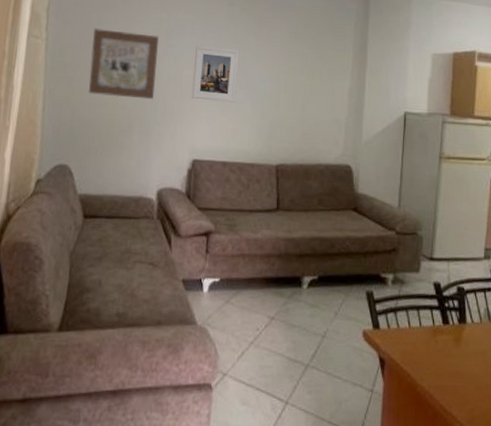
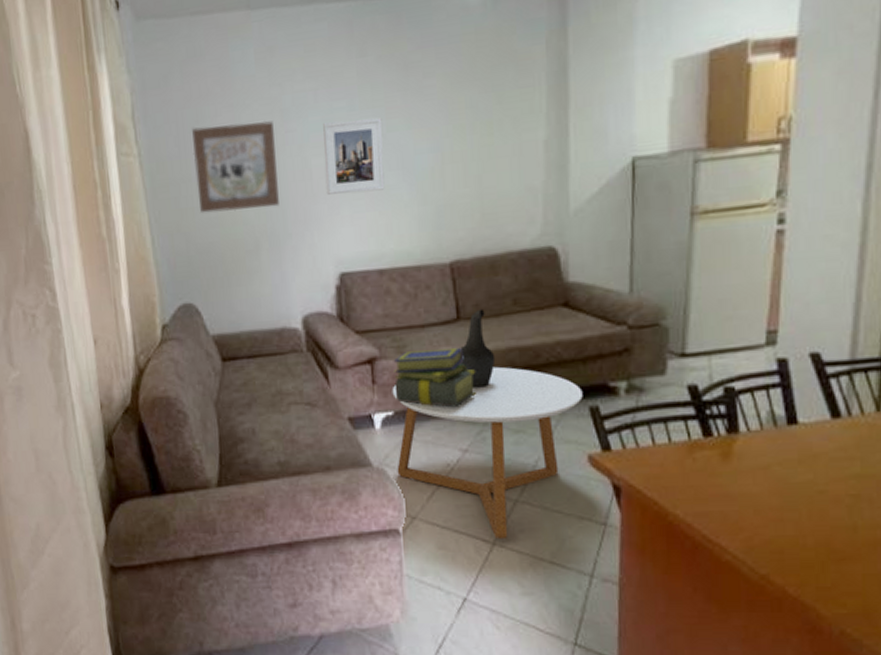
coffee table: none [216,251,362,399] -> present [392,366,583,540]
stack of books: none [223,230,286,280] -> present [393,347,476,407]
decorative vase: none [274,203,302,267] -> present [458,308,496,388]

